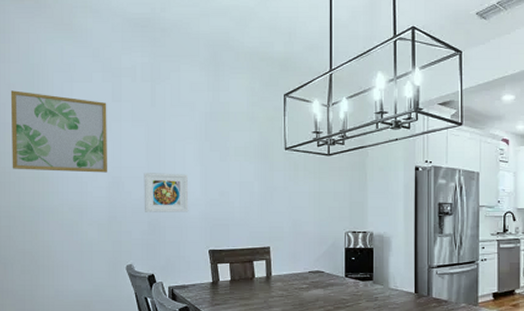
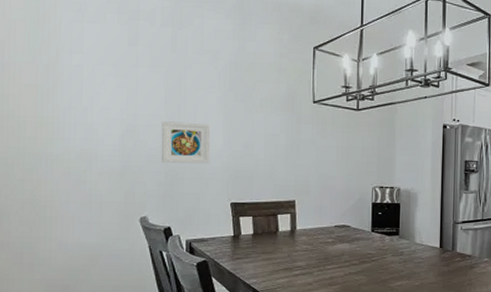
wall art: present [10,90,107,173] -> none [10,27,122,120]

